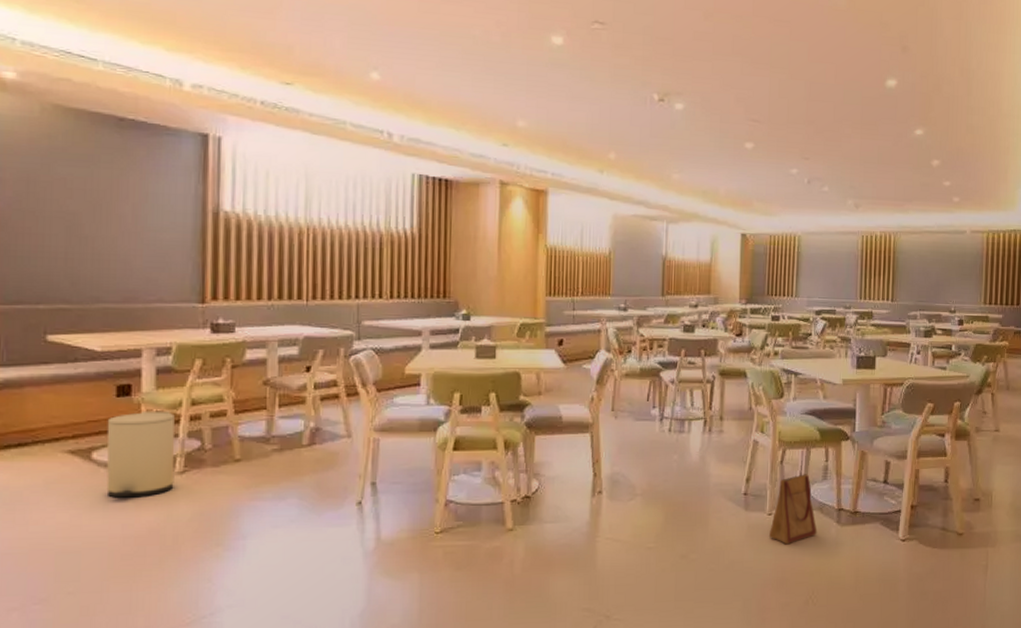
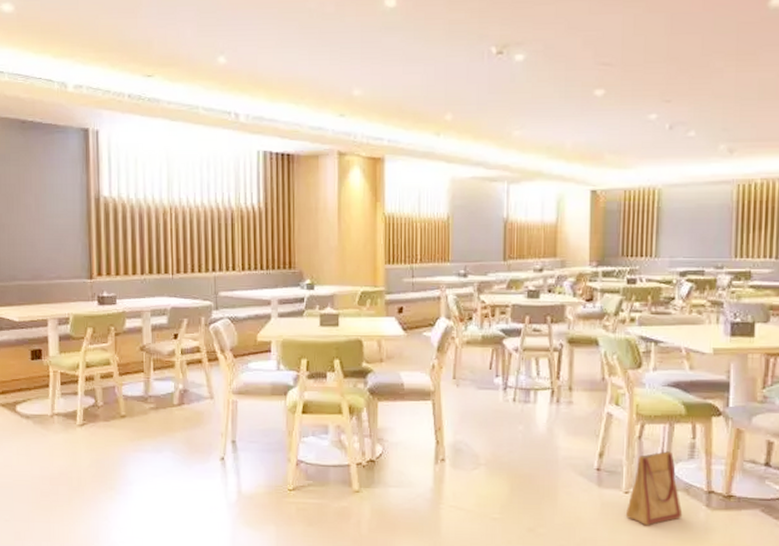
pedal bin: present [106,411,175,498] -> none [26,372,76,445]

